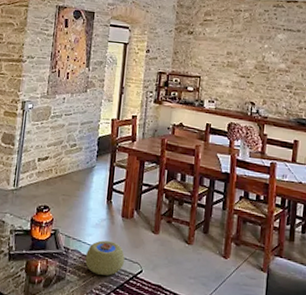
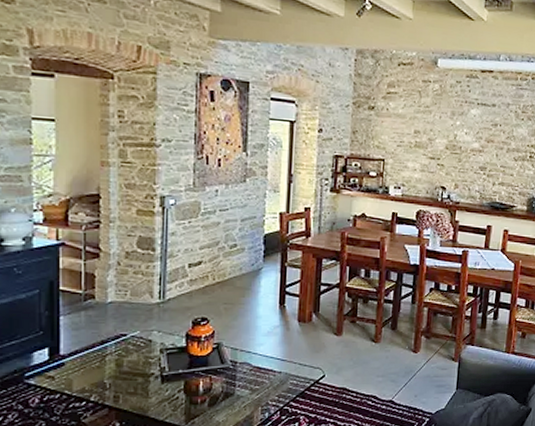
plant pot: present [84,240,125,276] -> none [256,349,305,385]

